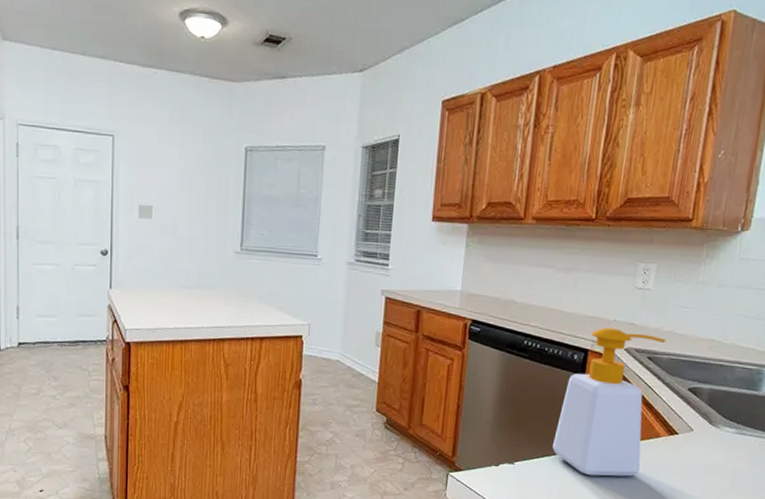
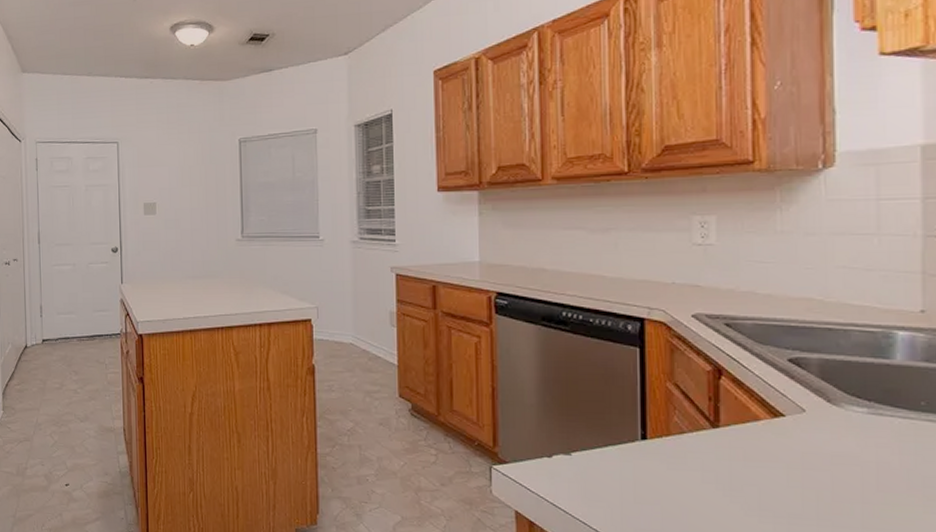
soap bottle: present [552,327,666,477] -> none [617,292,746,470]

